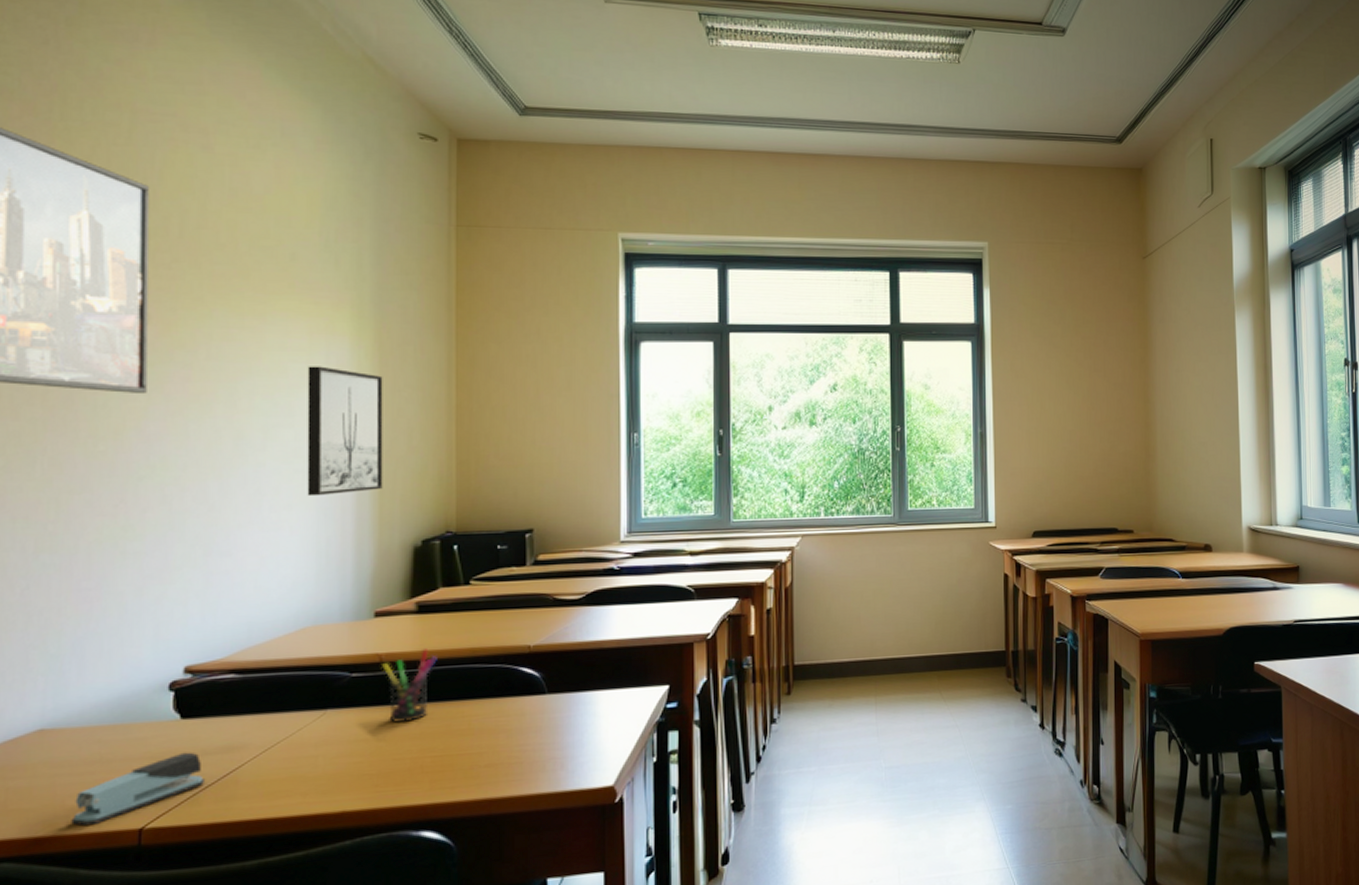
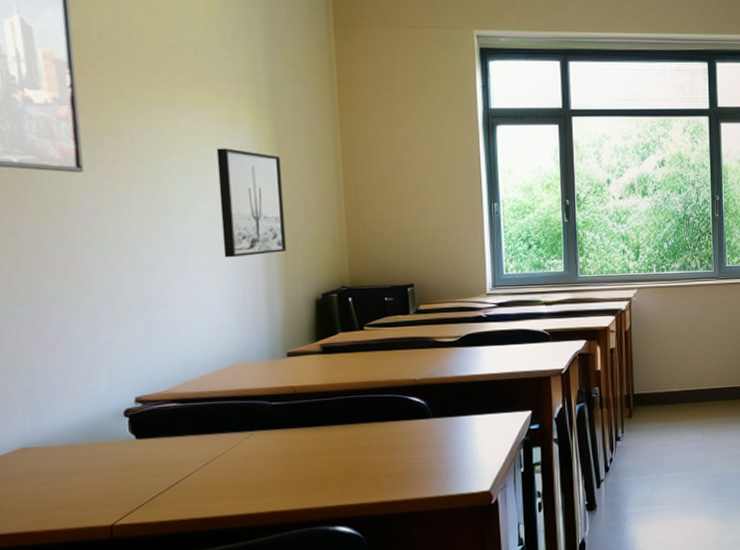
stapler: present [71,752,204,826] -> none [55,465,159,523]
pen holder: present [382,648,437,724] -> none [296,382,341,442]

